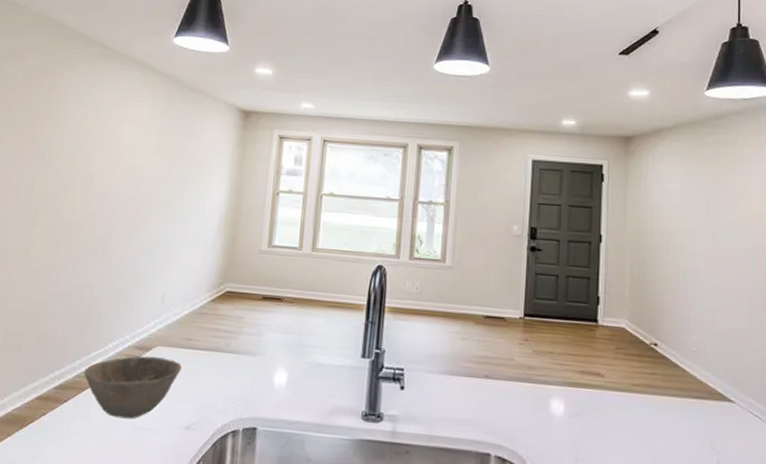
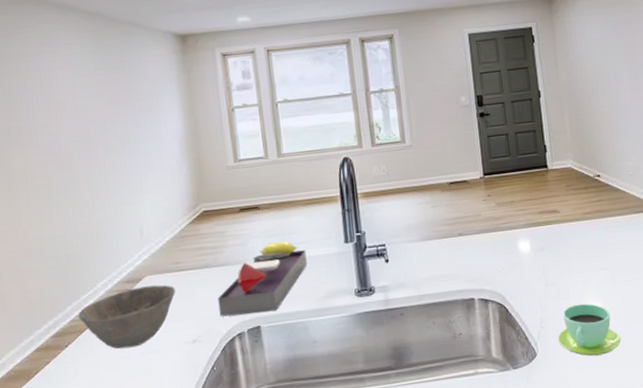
decorative tray: none [218,340,320,415] -> present [218,241,307,317]

